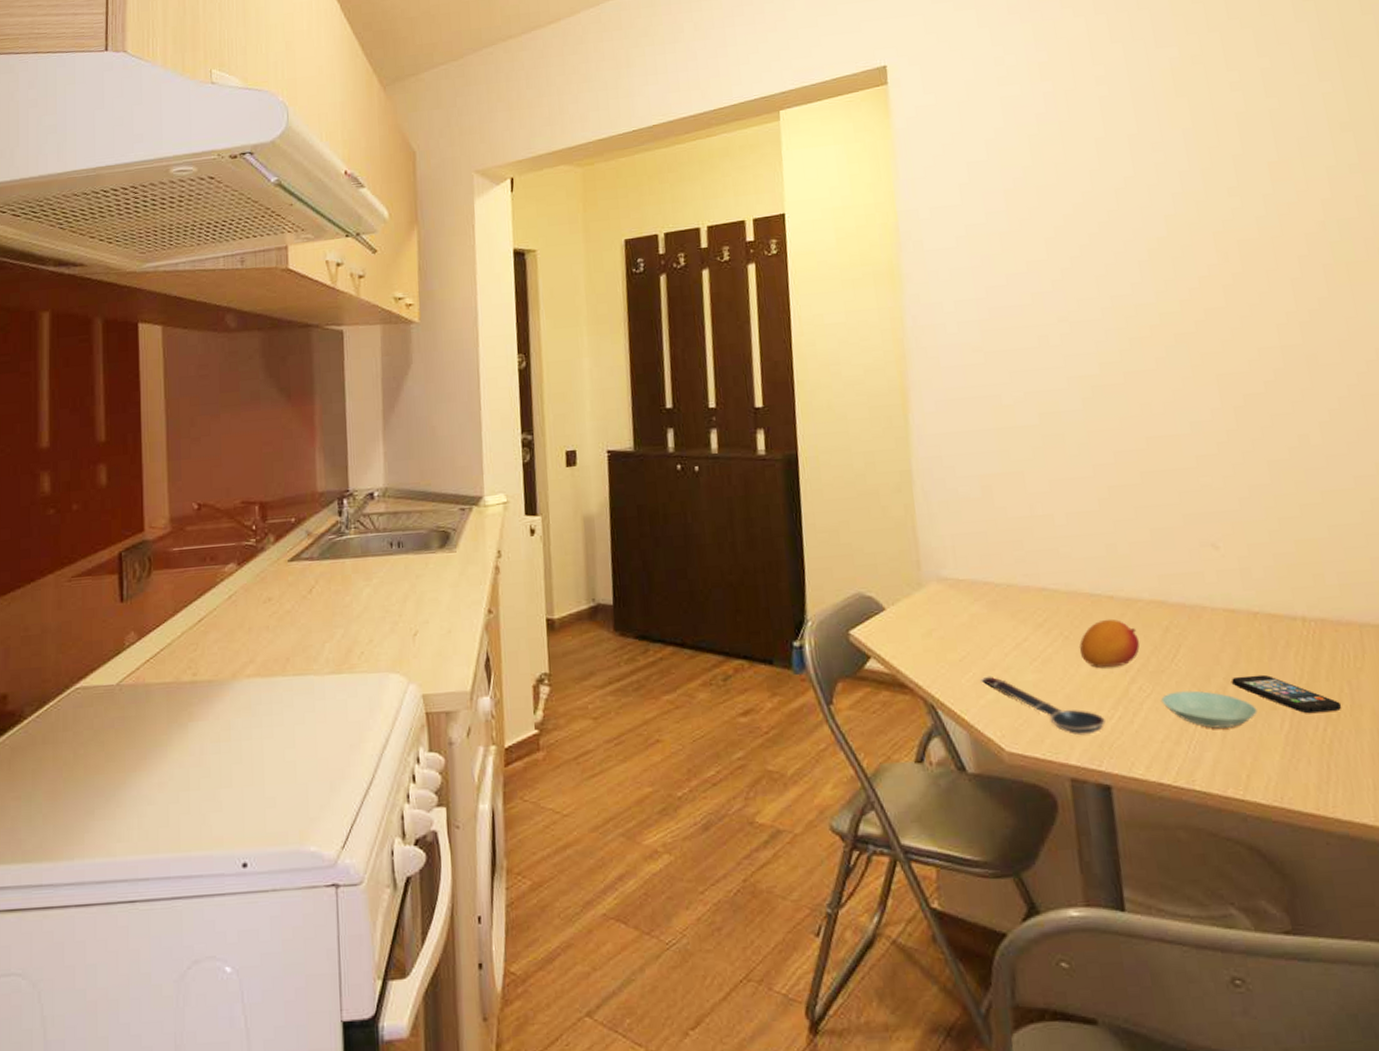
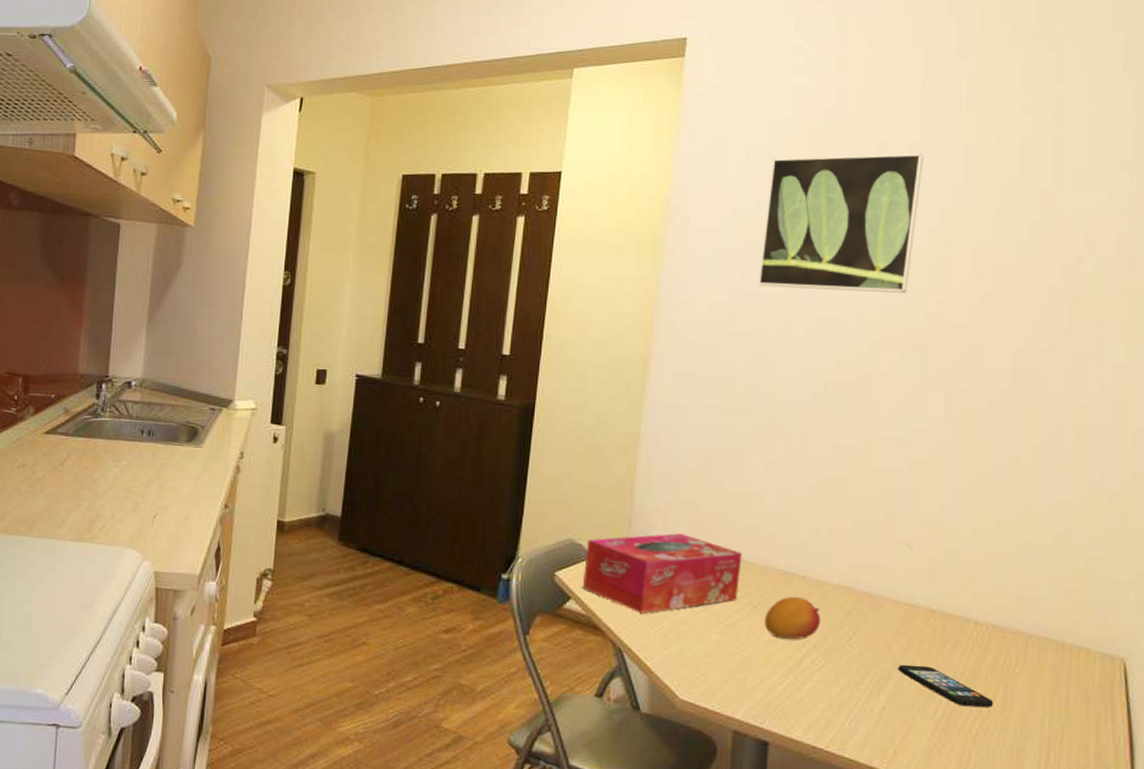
tissue box: none [877,569,1047,663] -> present [582,533,742,614]
spoon: present [979,676,1106,736] -> none [667,630,775,696]
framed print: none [993,143,1156,299] -> present [757,153,924,293]
saucer: present [1161,690,1258,729] -> none [830,669,916,708]

